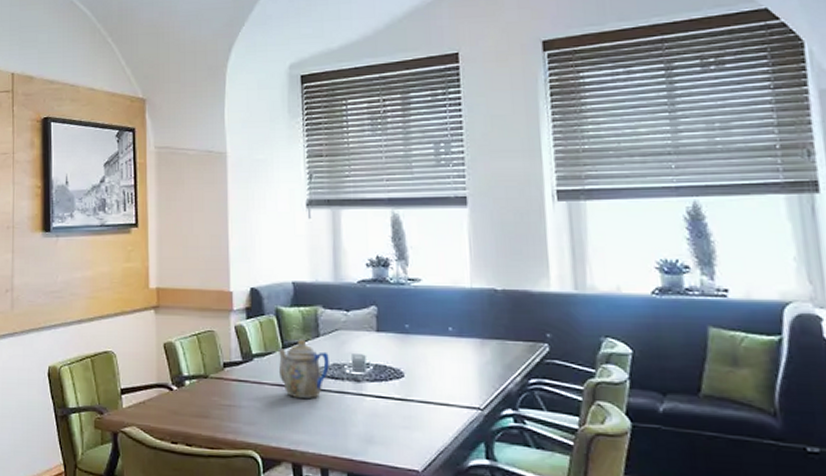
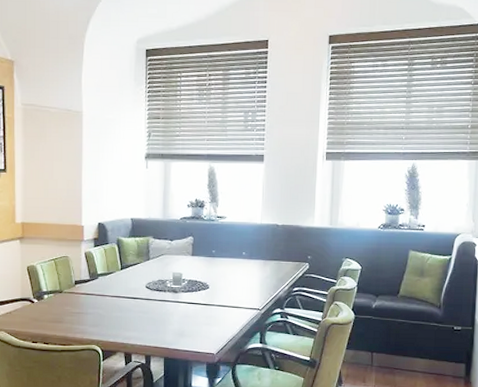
teapot: present [277,339,329,398] -> none [117,262,156,306]

